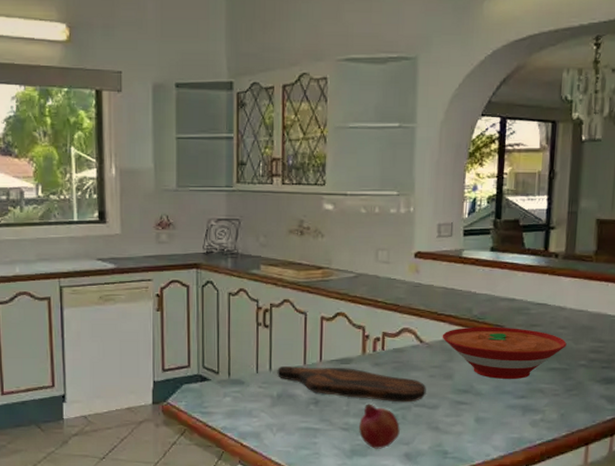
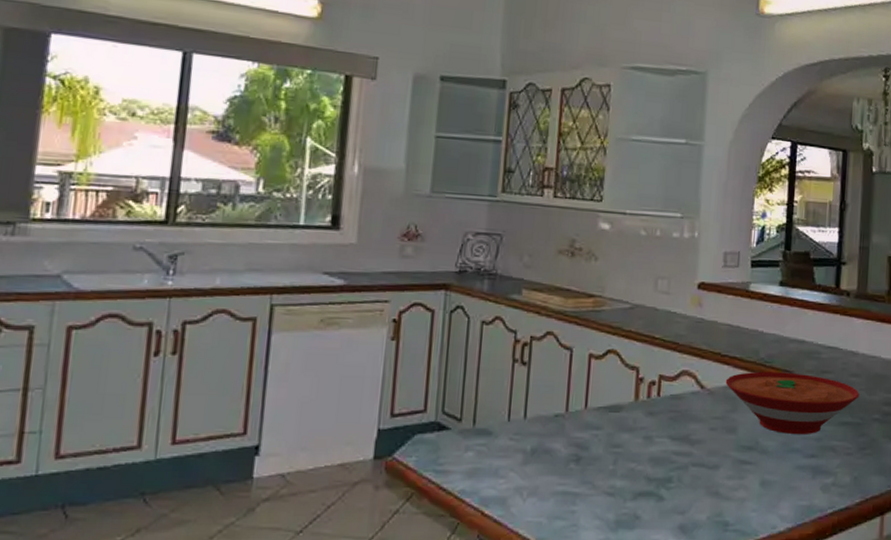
cutting board: present [277,365,426,403] -> none [533,412,706,461]
fruit: present [359,404,400,449] -> none [626,462,675,519]

